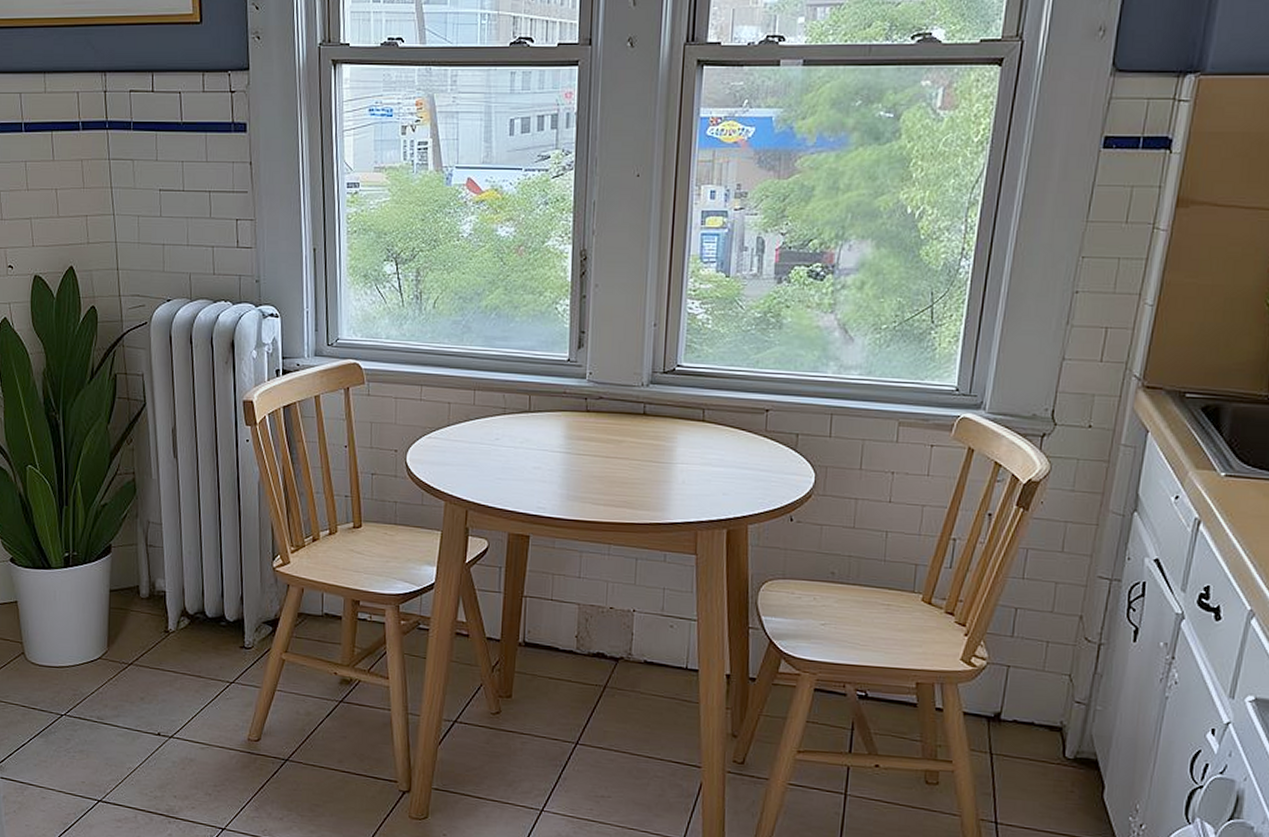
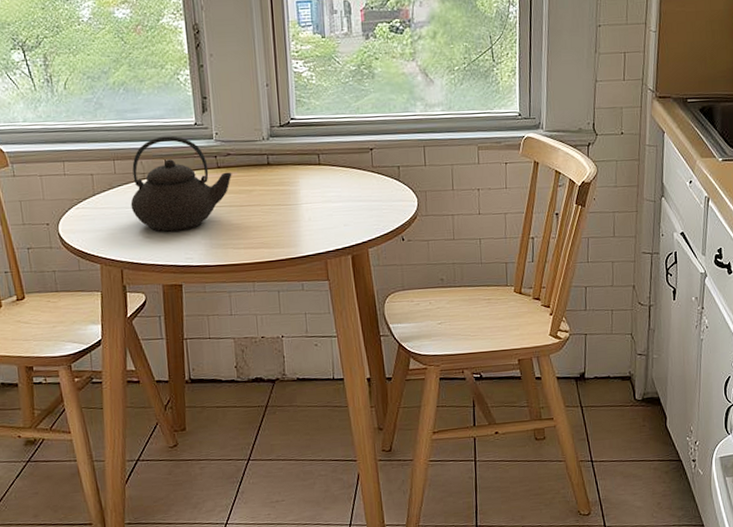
teapot: none [486,370,602,477] -> present [130,136,232,232]

